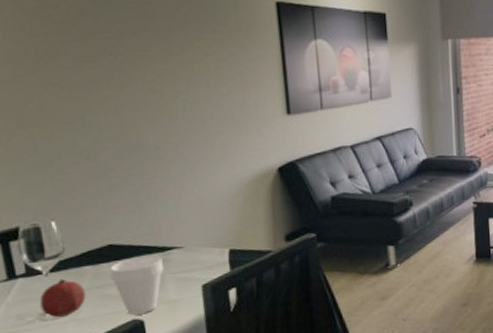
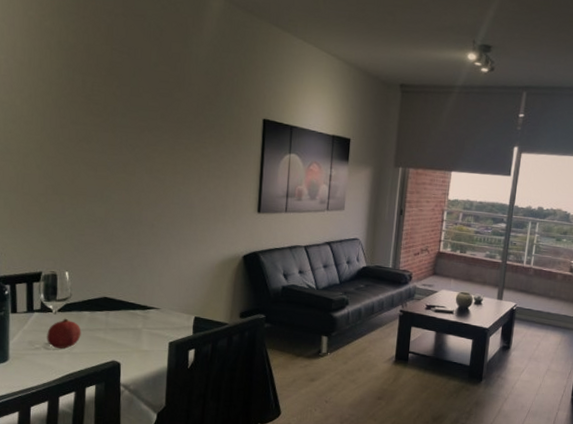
cup: present [110,256,163,316] -> none [102,311,142,358]

